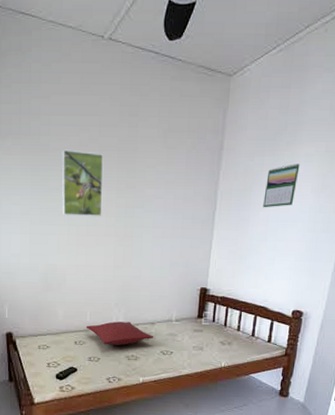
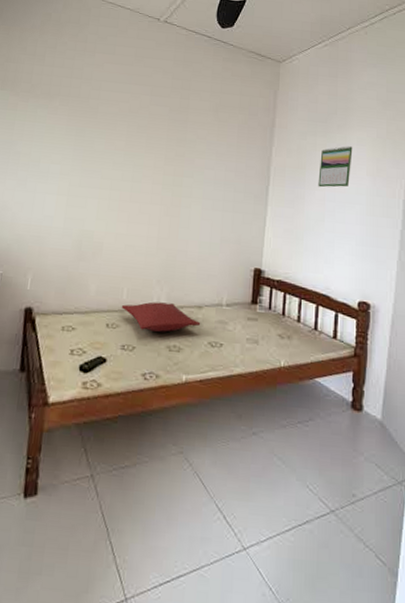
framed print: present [61,149,104,216] -> none [105,114,153,183]

